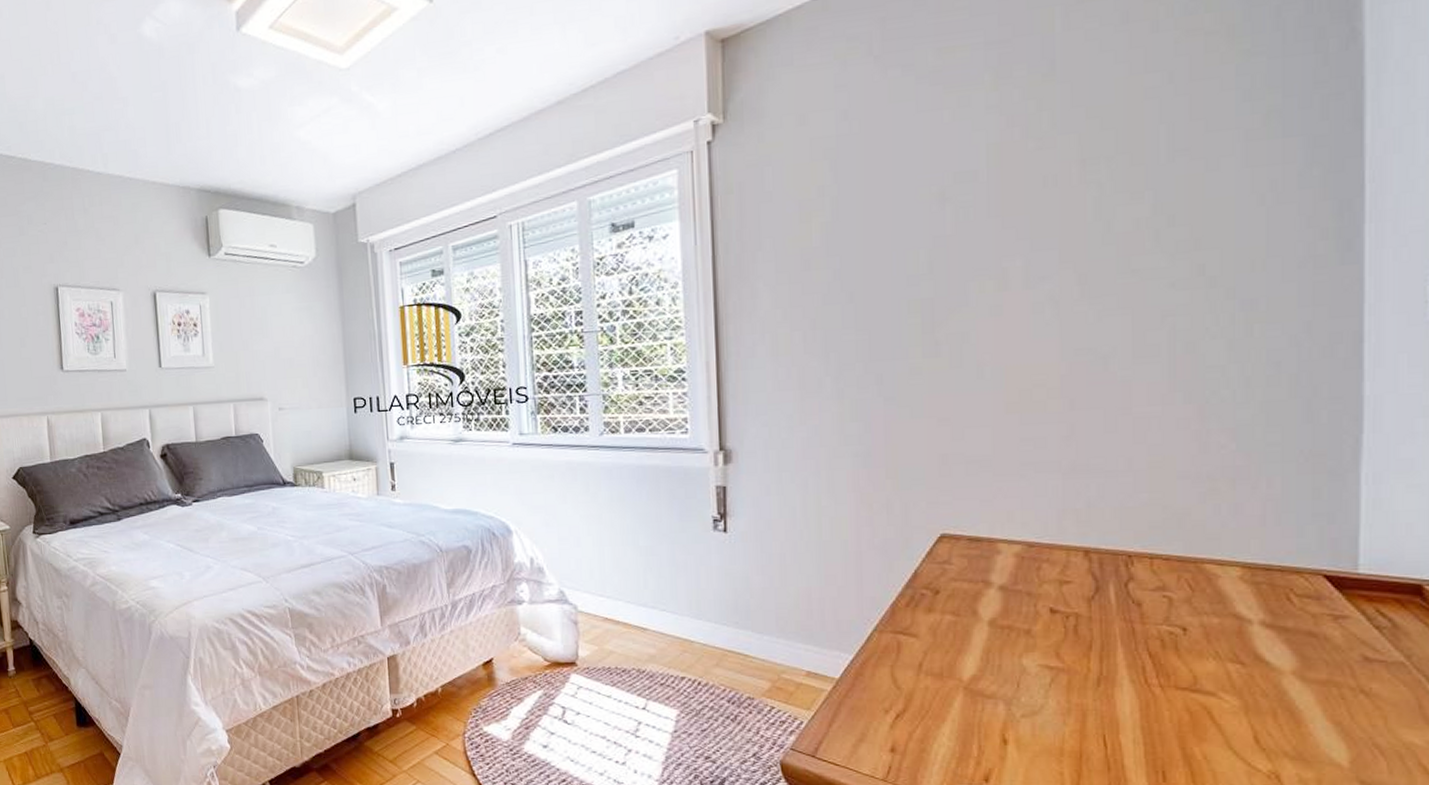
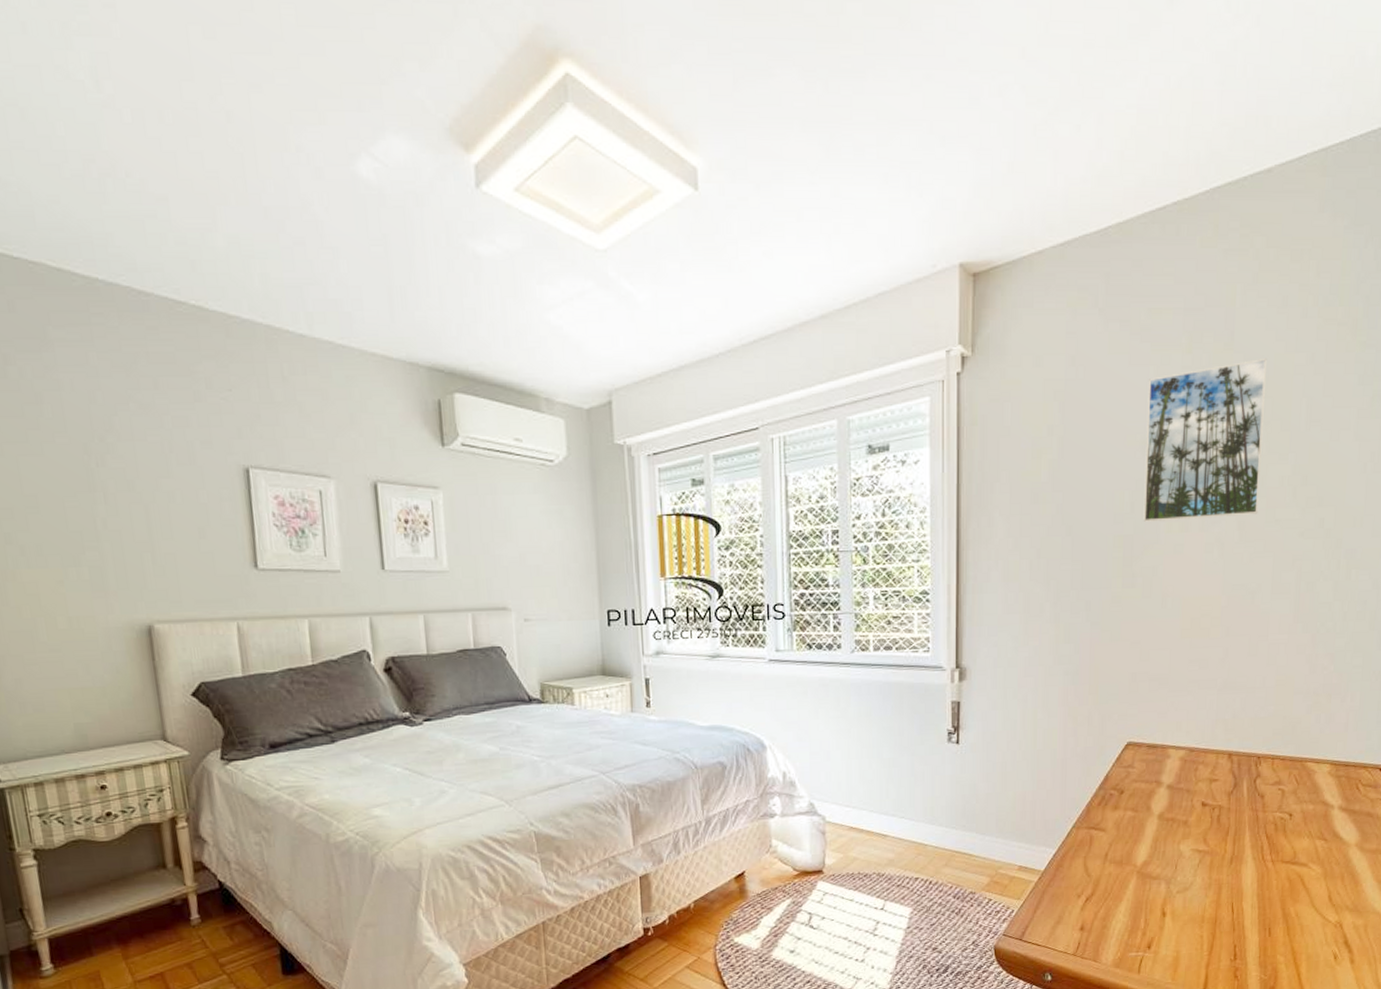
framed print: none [942,85,1105,283] -> present [1143,359,1267,522]

